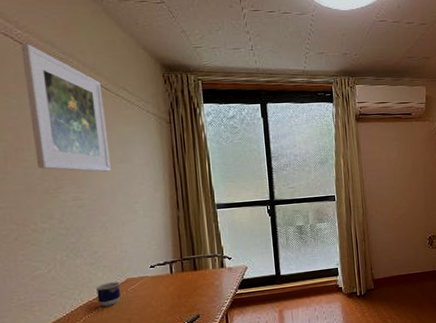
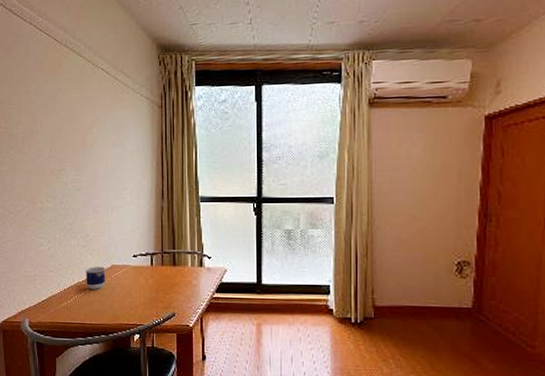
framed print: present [20,44,111,172] -> none [41,31,105,156]

